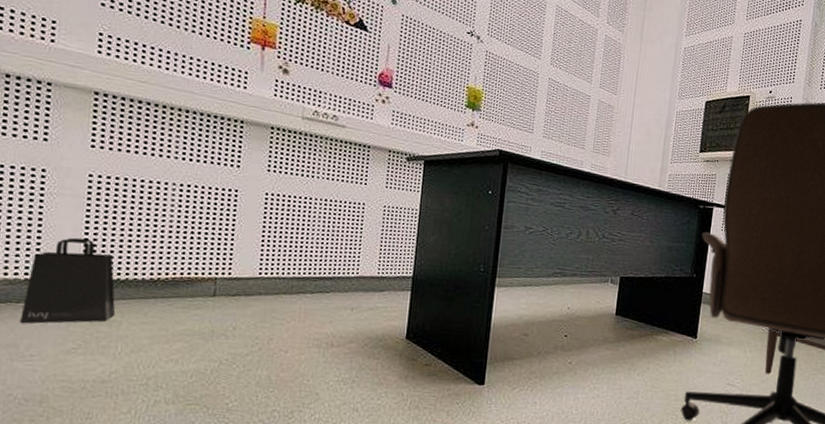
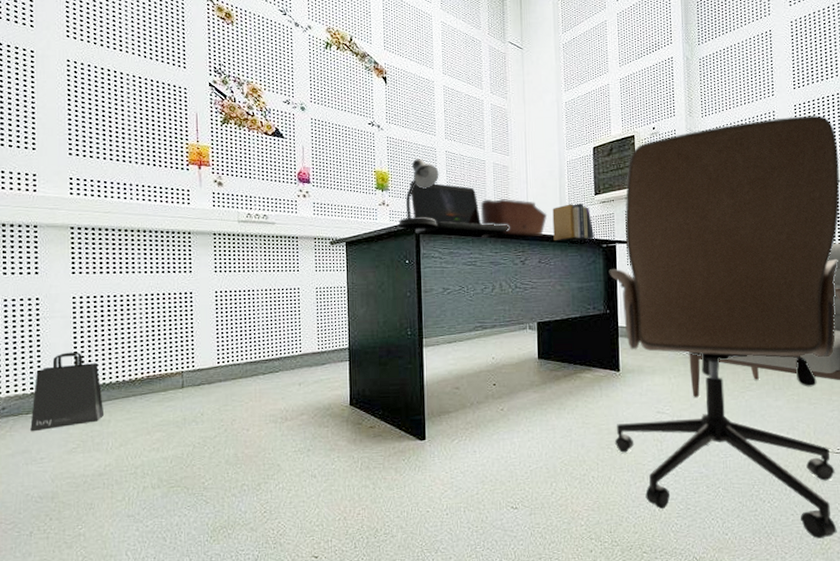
desk lamp: none [470,81,539,161] -> present [385,159,439,233]
laptop computer: none [503,104,605,179] -> present [409,181,509,237]
sewing box: none [574,138,648,188] -> present [480,198,548,241]
books: none [650,157,693,199] -> present [552,203,595,241]

